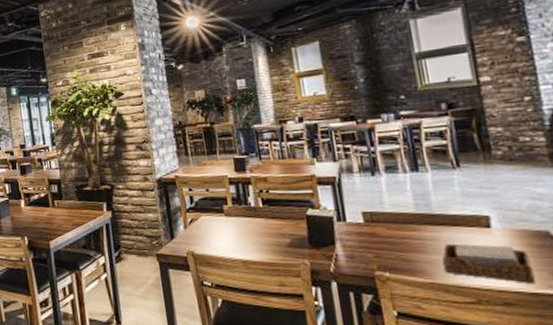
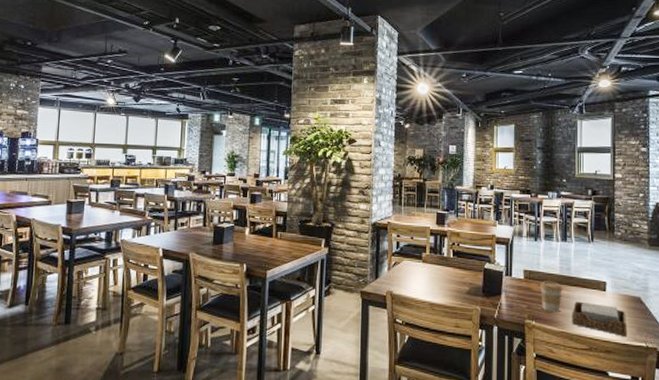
coffee cup: none [388,221,424,260] -> present [540,280,562,313]

